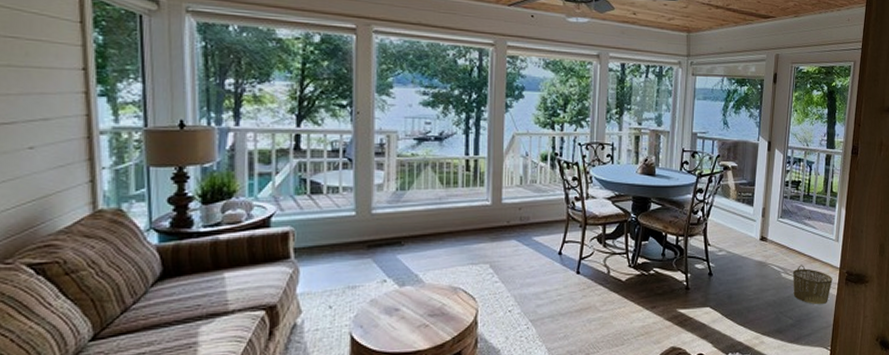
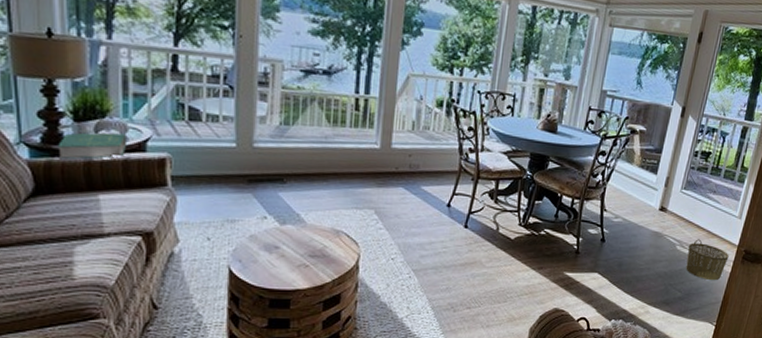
book: none [186,212,253,242] -> present [58,133,128,160]

